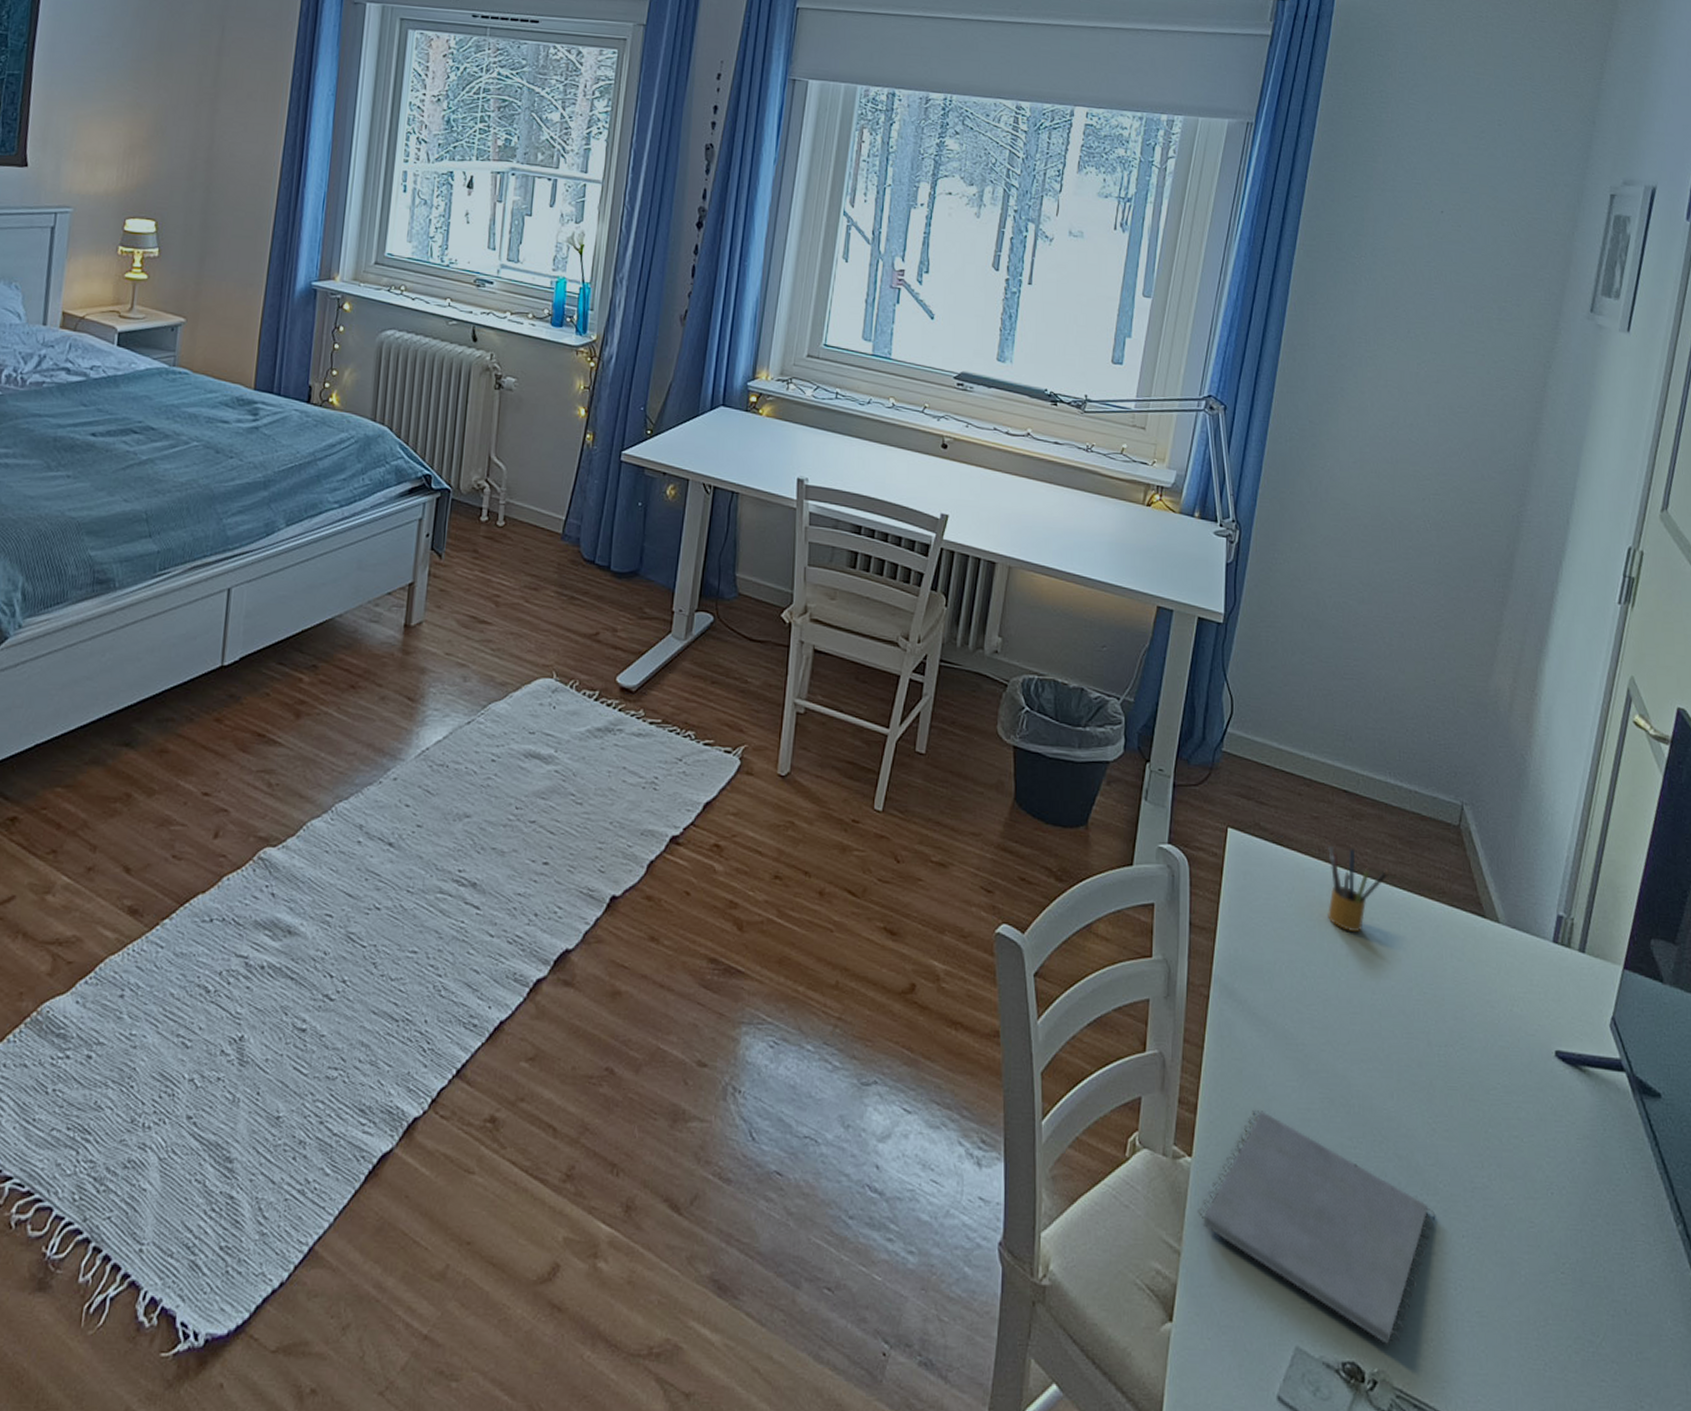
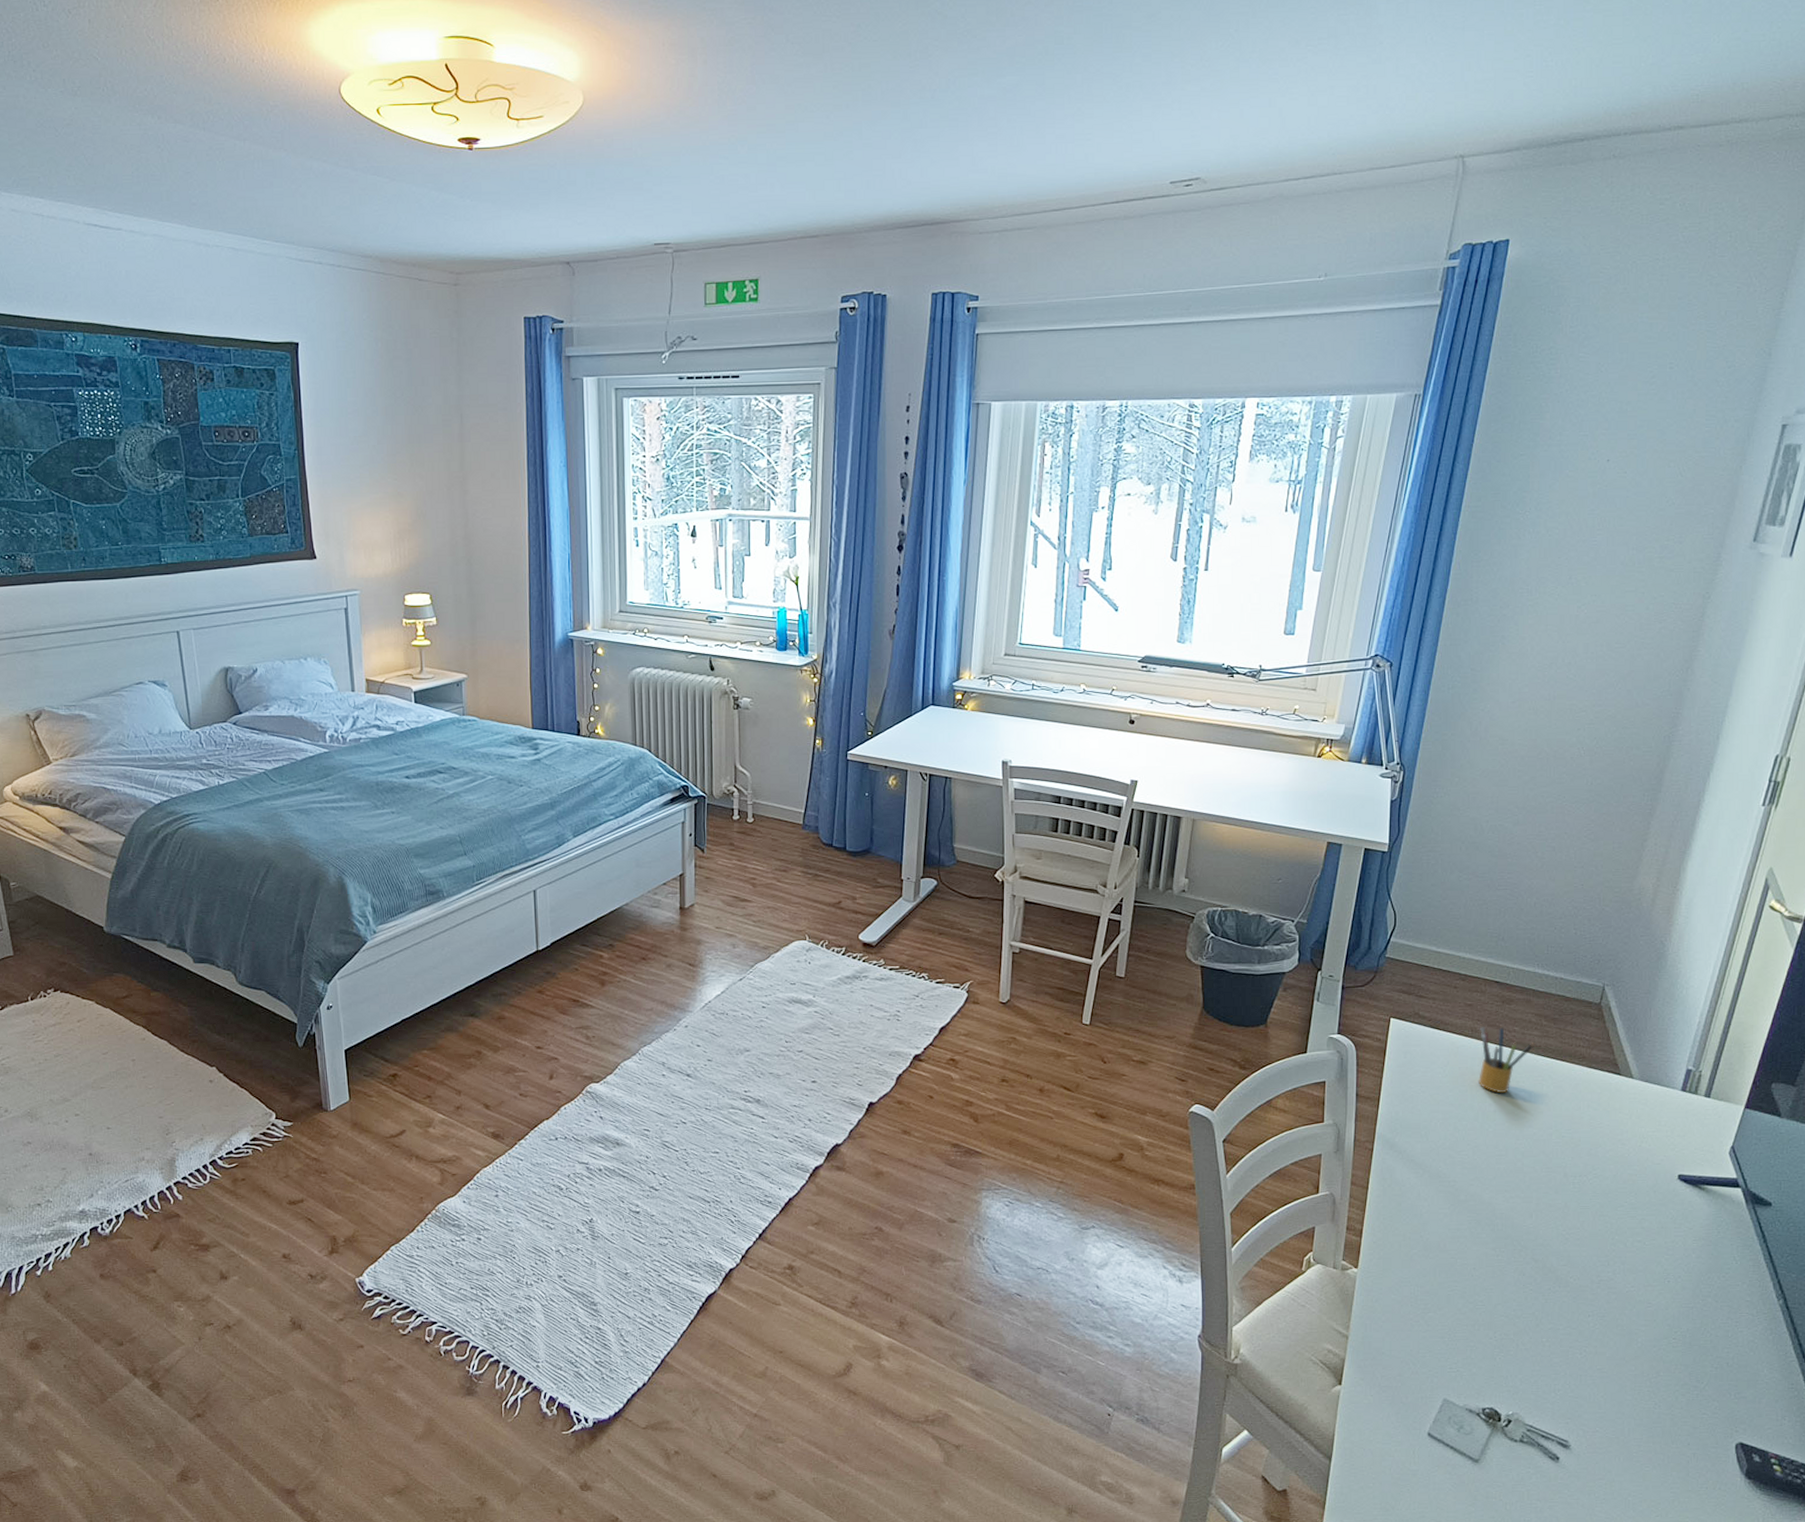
notepad: present [1198,1109,1436,1346] -> none [1363,1231,1566,1395]

